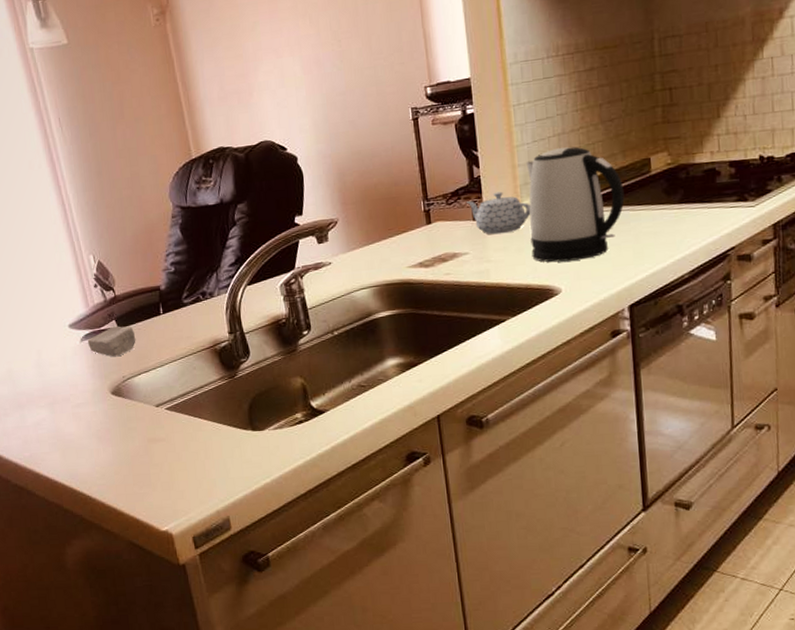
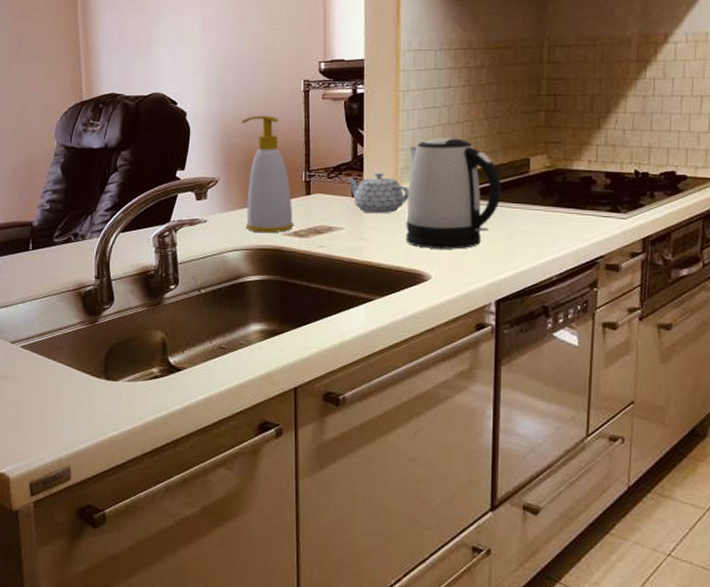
soap bottle: none [353,148,419,269] -> present [241,115,294,233]

